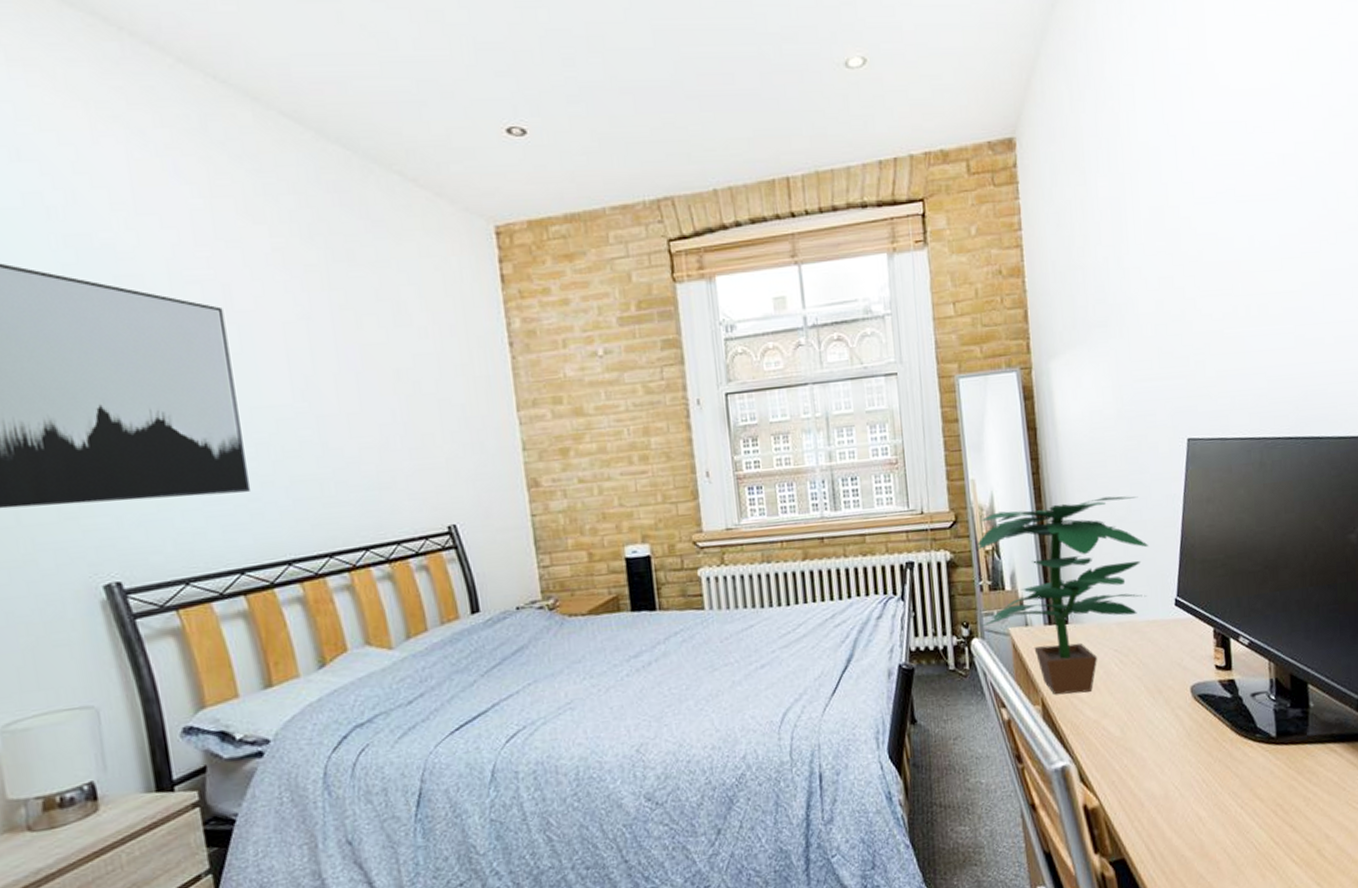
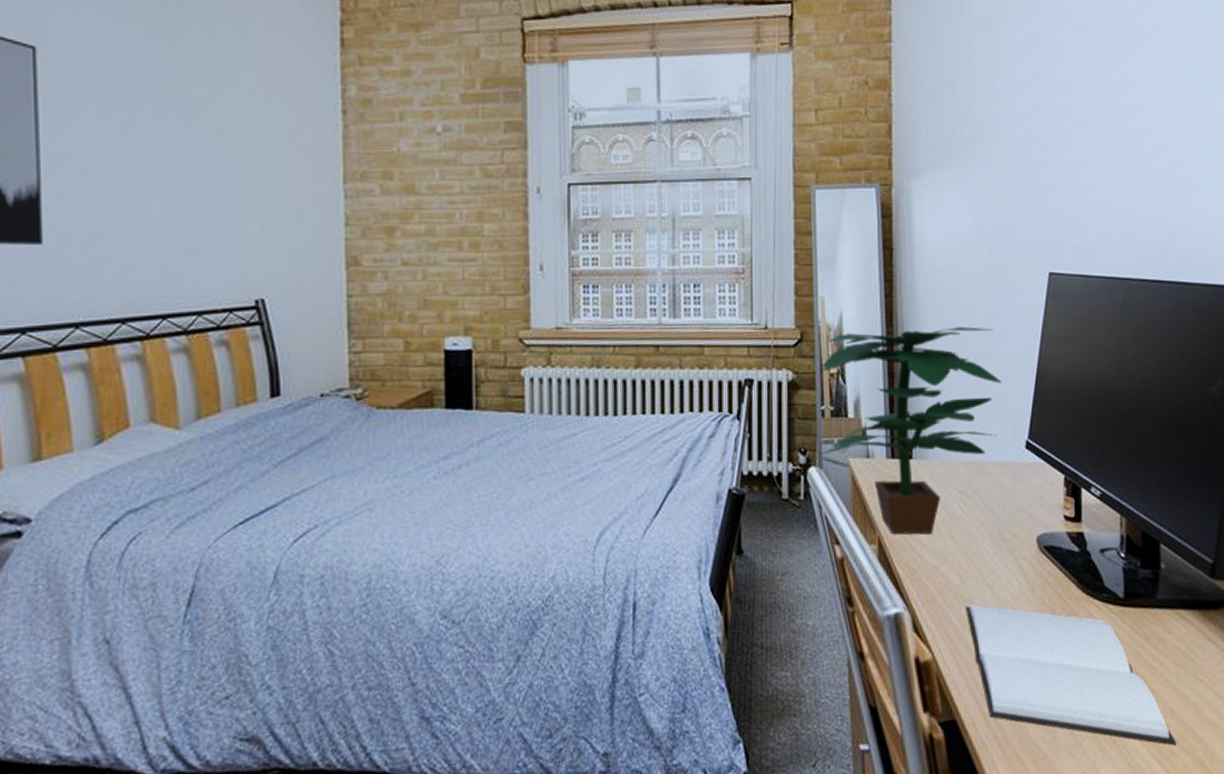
book: none [1128,753,1333,868] -> present [966,605,1177,746]

